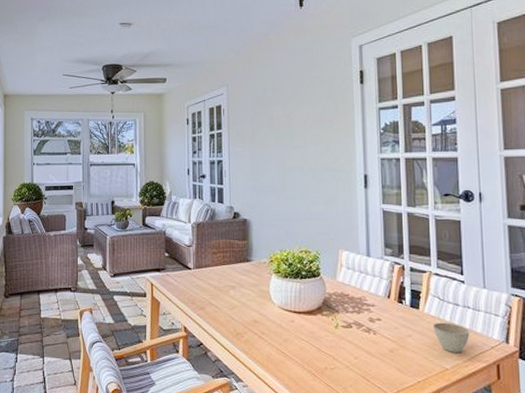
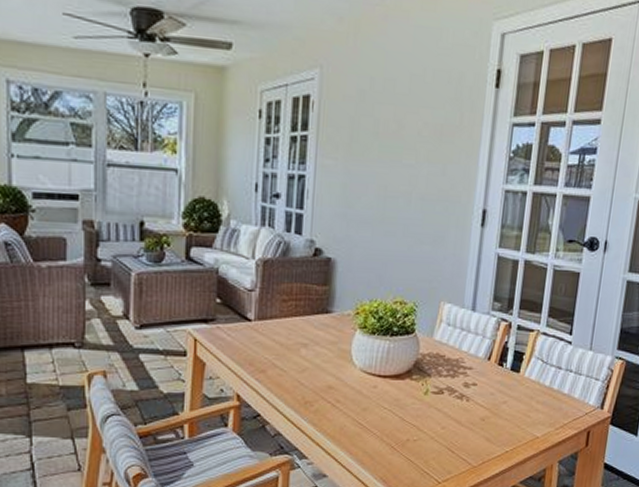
cup: present [432,322,470,353] -> none [530,387,568,420]

